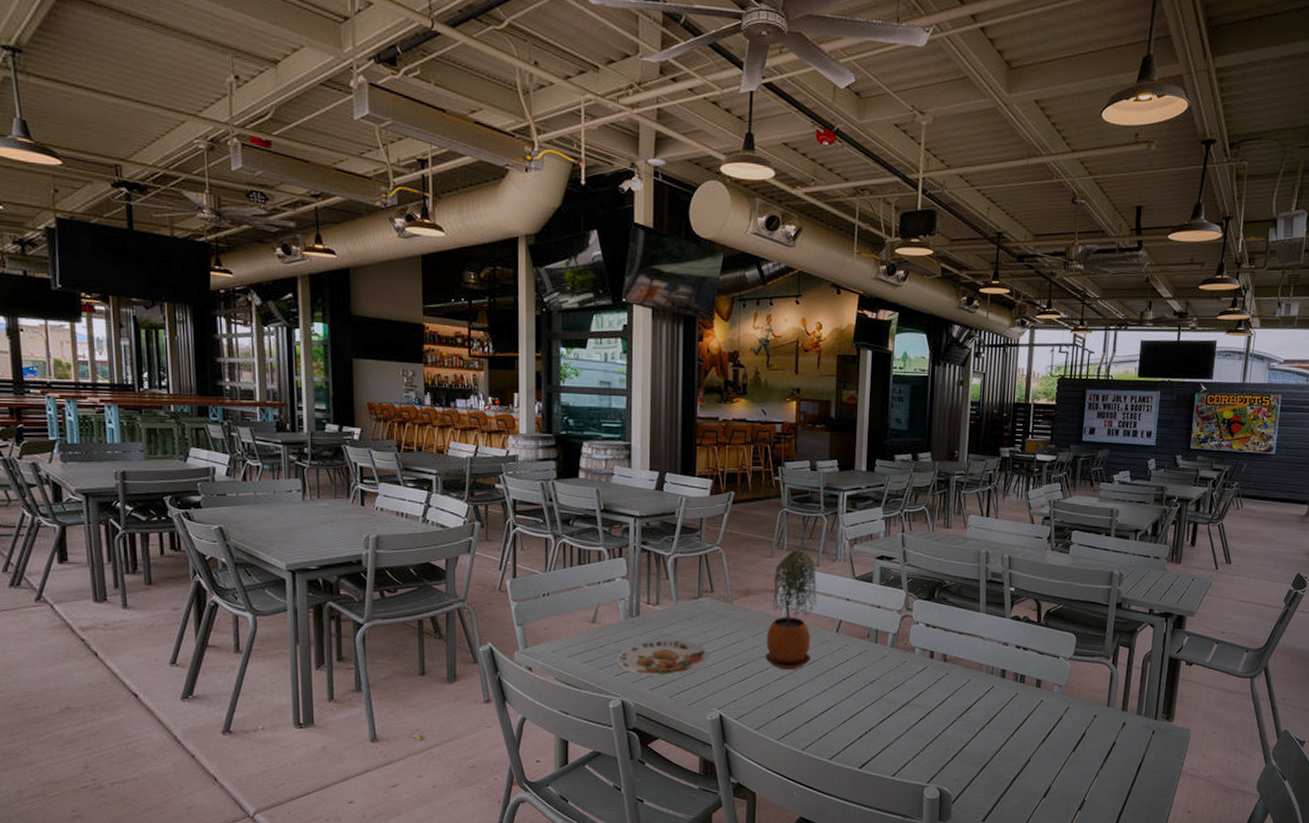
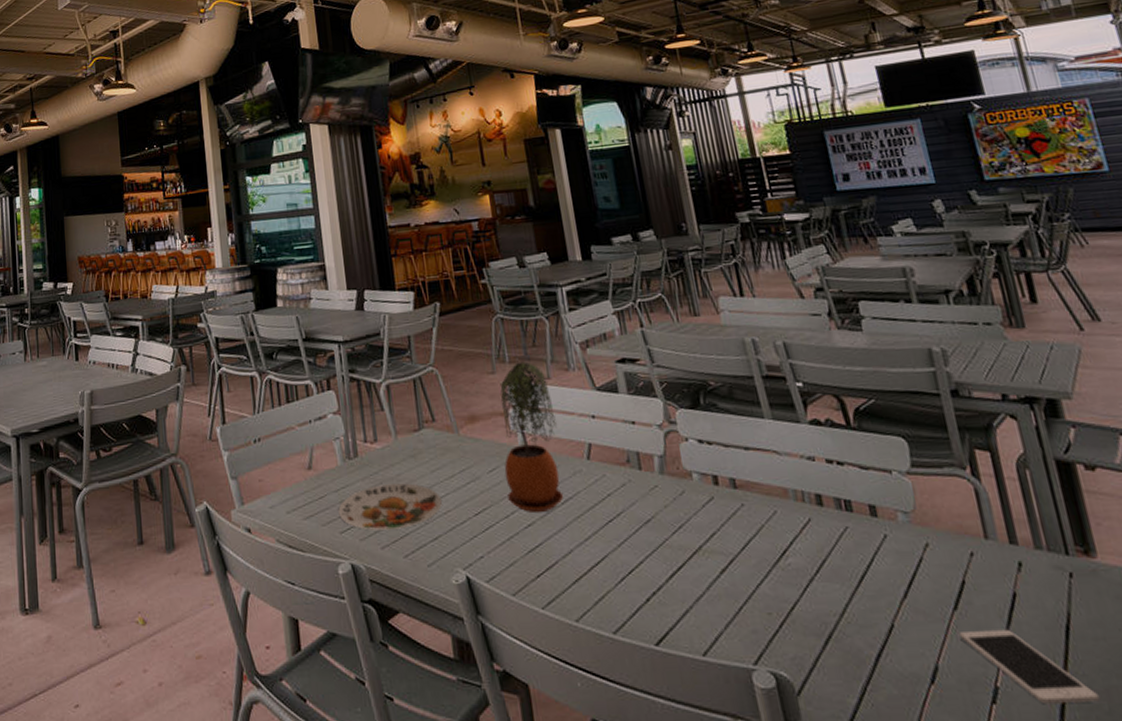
cell phone: none [1071,764,1145,811] -> present [958,629,1101,705]

